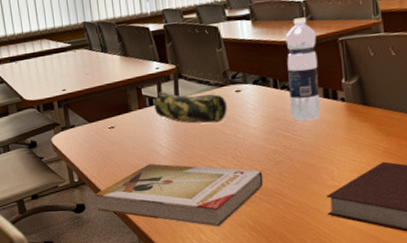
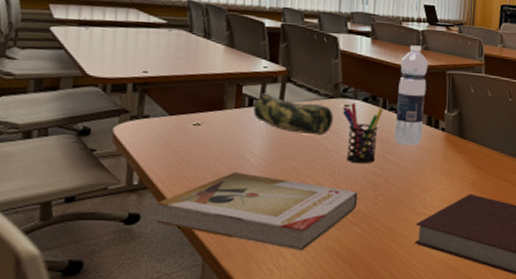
pen holder: none [234,87,275,145] -> present [342,103,384,164]

